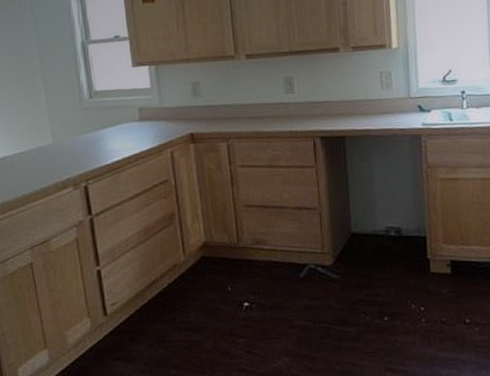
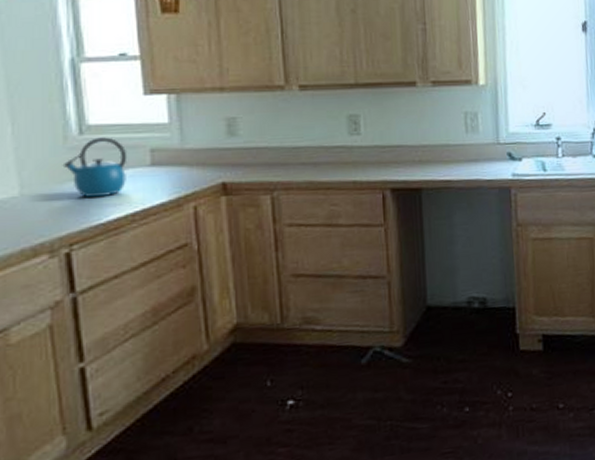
kettle: none [79,99,123,146] -> present [62,137,128,199]

